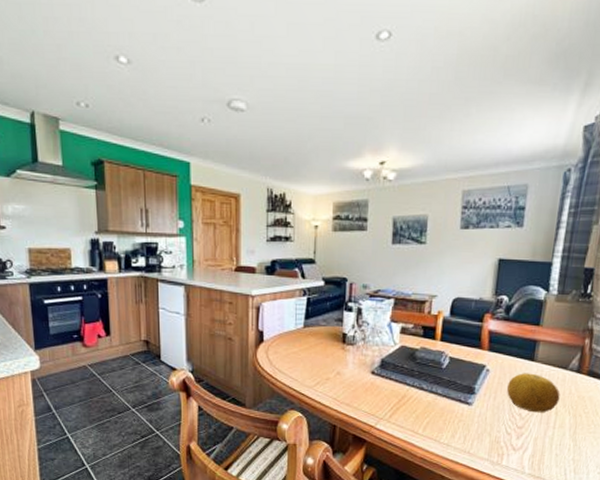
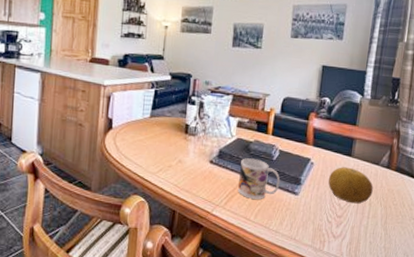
mug: none [404,367,451,411] -> present [238,158,281,199]

